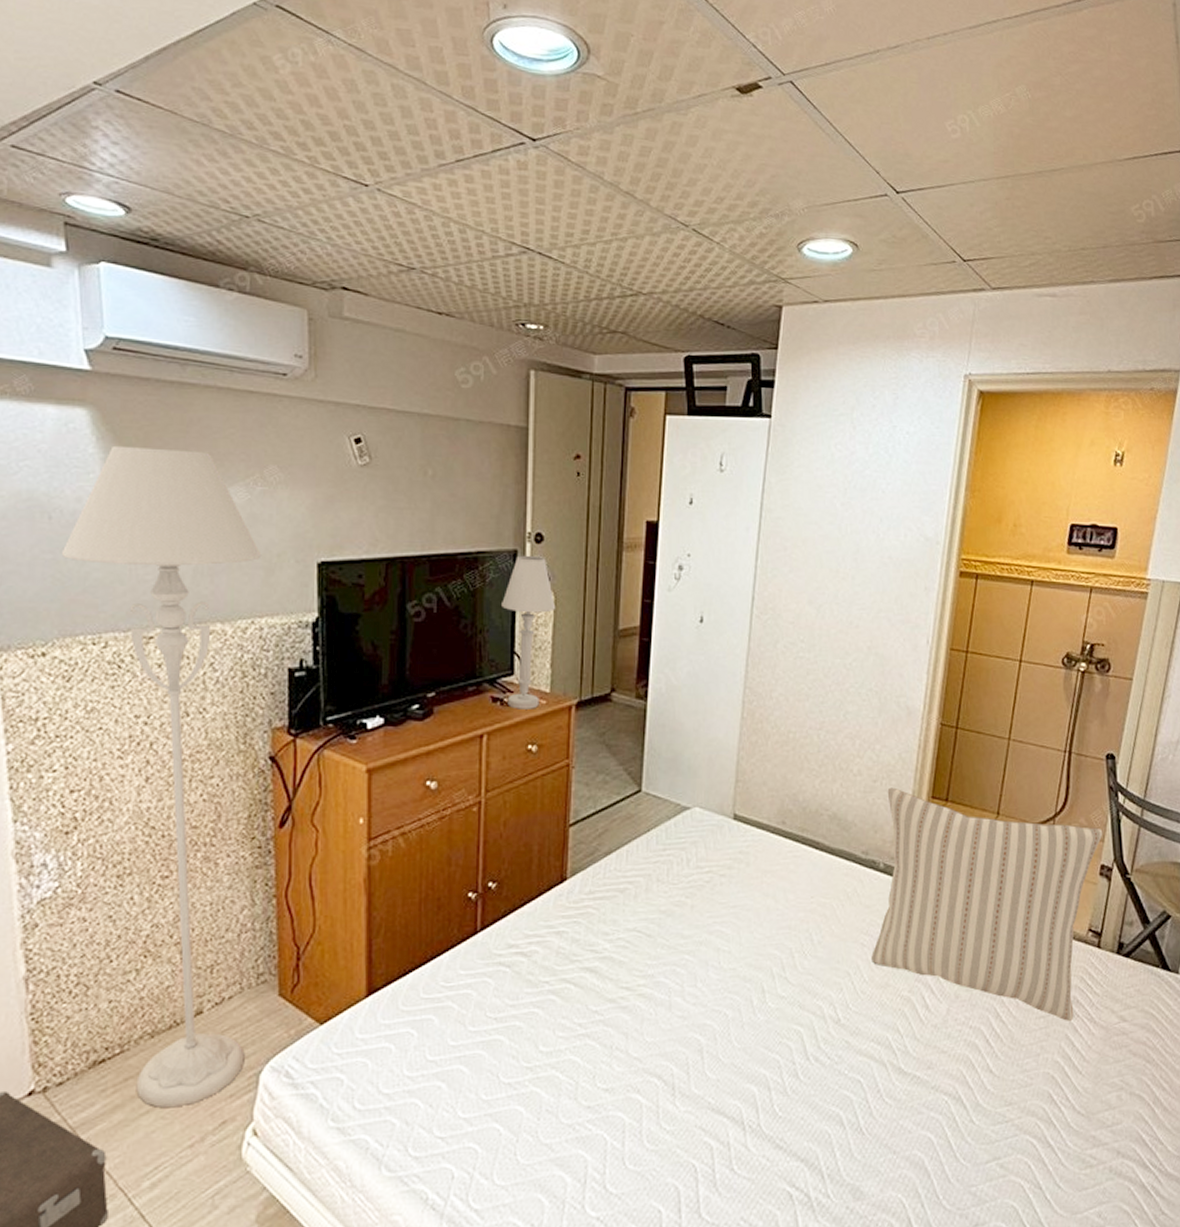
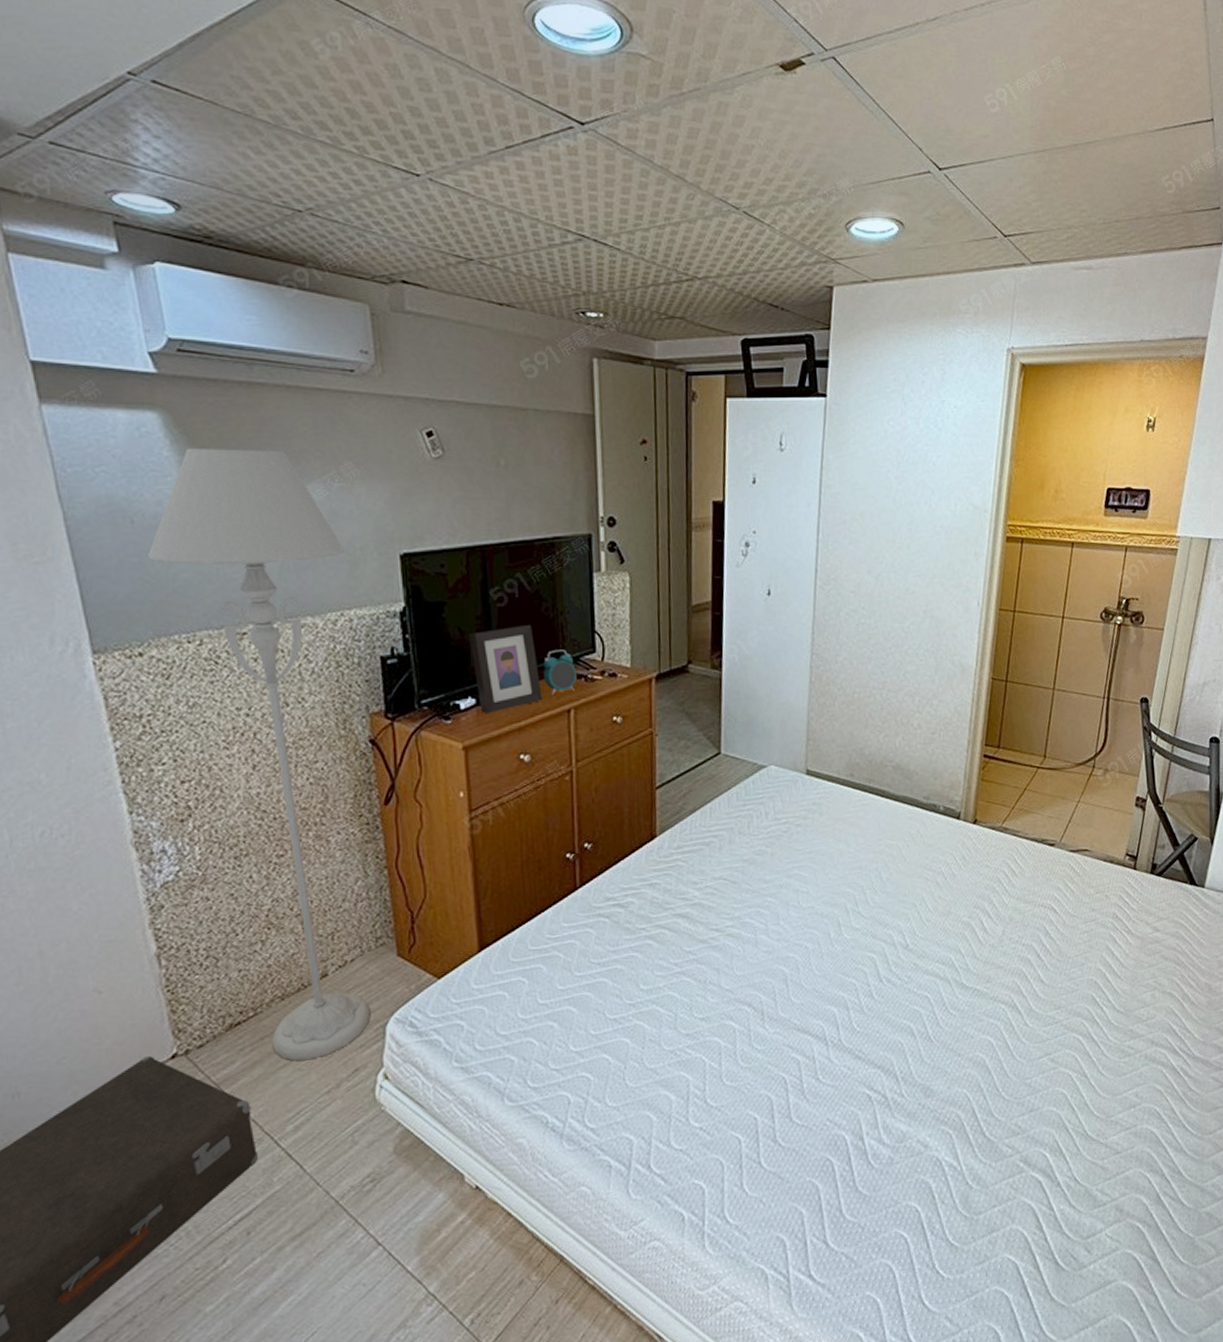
picture frame: none [382,641,454,734] -> present [469,624,542,713]
alarm clock: none [458,670,492,719] -> present [543,650,577,696]
table lamp: present [502,555,556,709] -> none [580,538,632,684]
pillow: present [871,787,1103,1021] -> none [935,738,1138,934]

